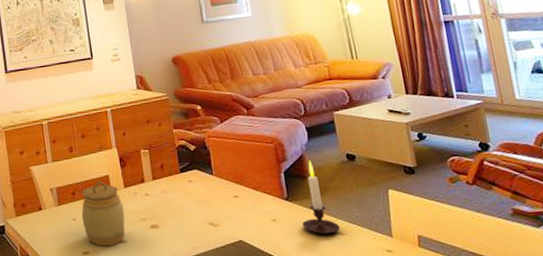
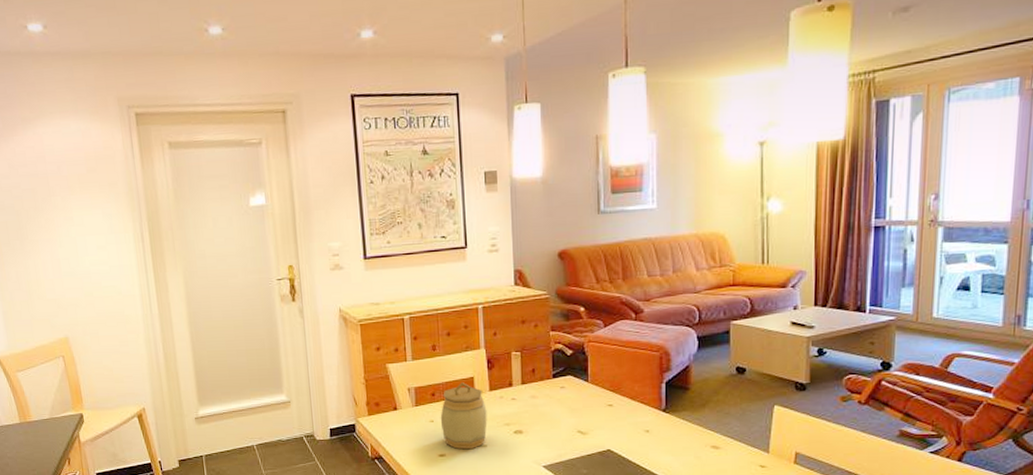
candle: present [302,161,341,235] -> none [677,372,716,447]

